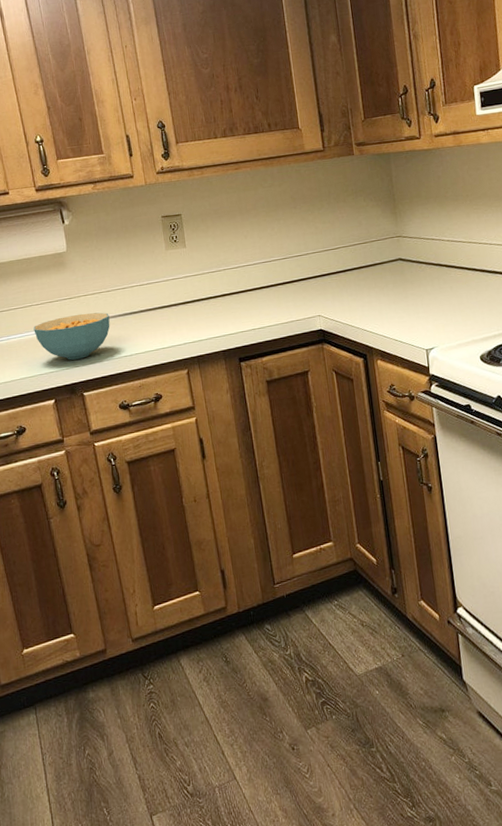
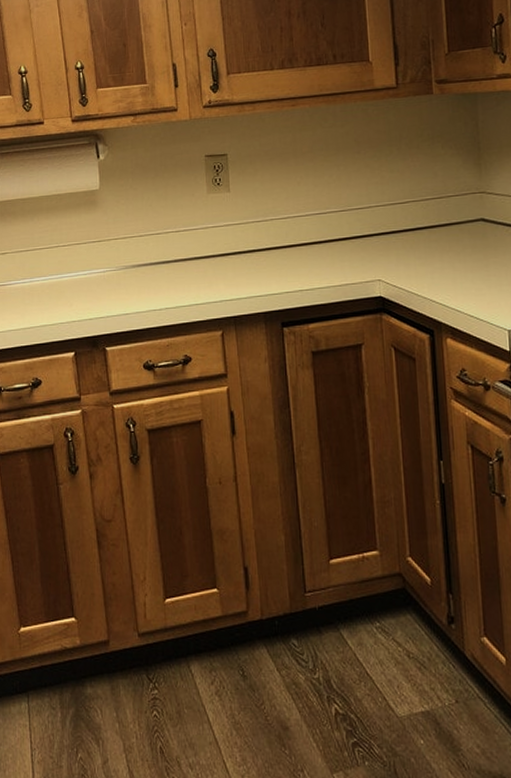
cereal bowl: present [33,312,110,360] -> none [58,259,140,310]

